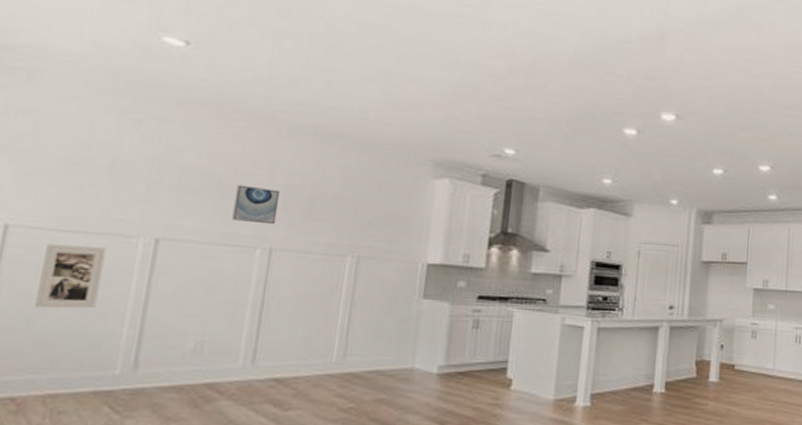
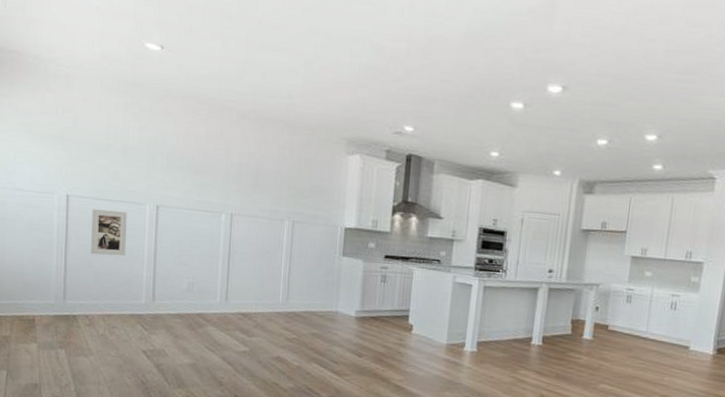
wall art: present [232,184,281,225] -> none [204,163,235,195]

